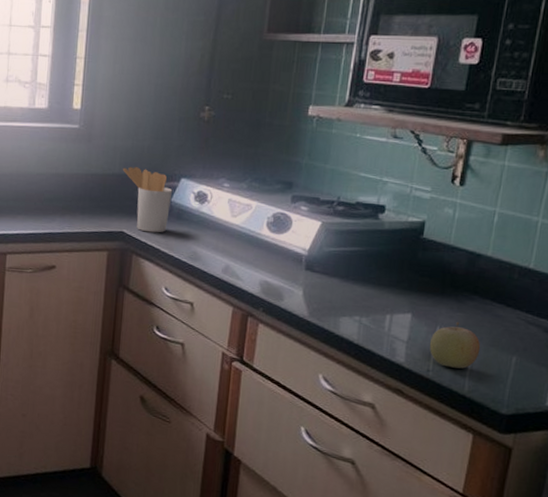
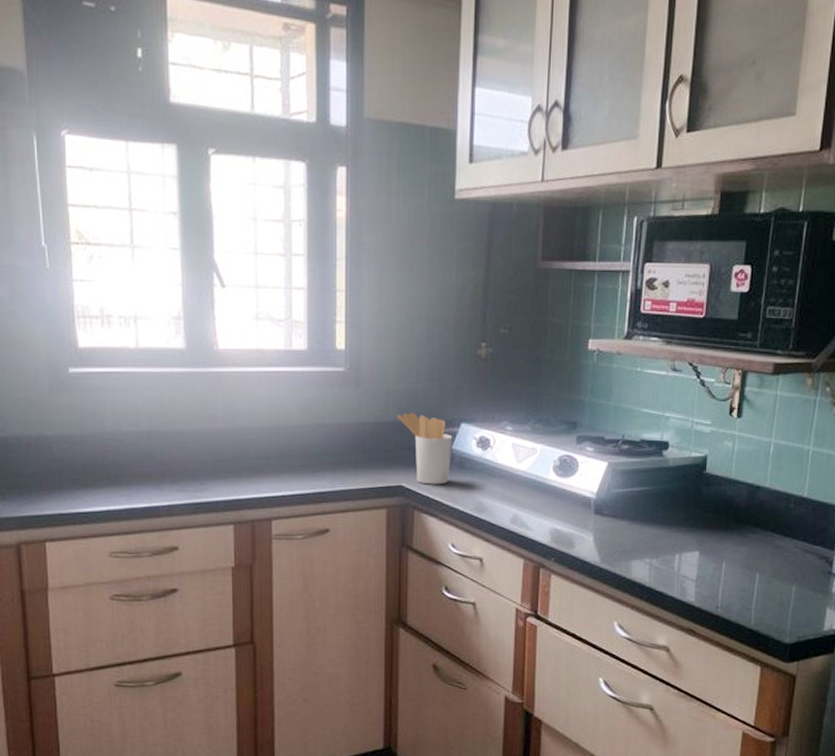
fruit: present [429,322,481,369] -> none [717,556,764,602]

